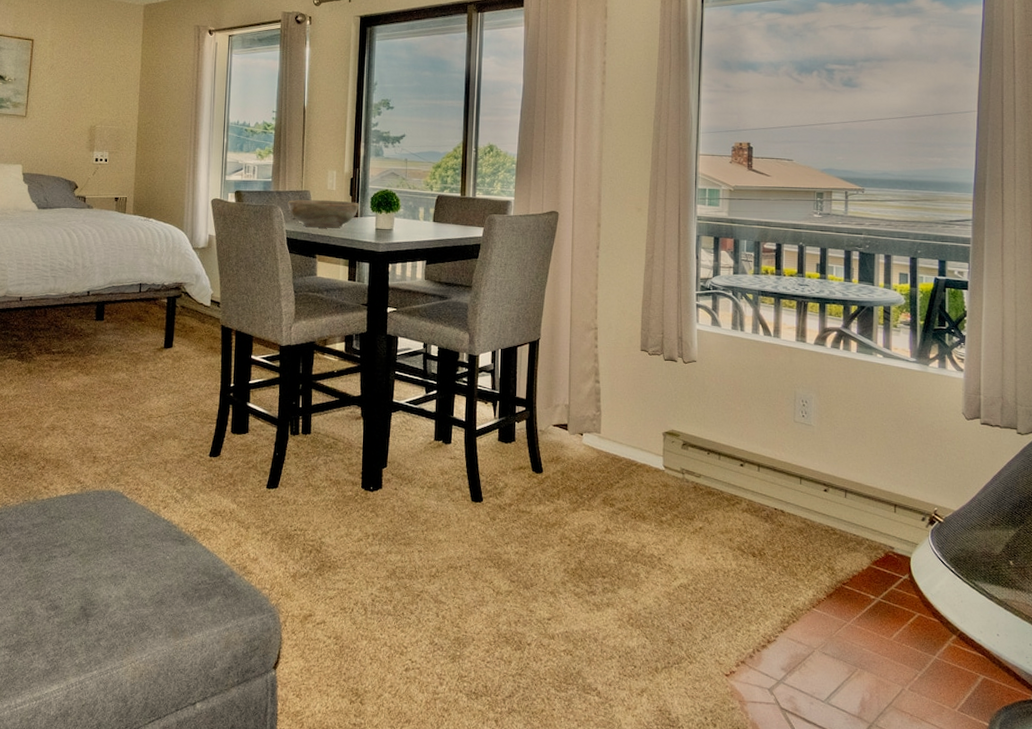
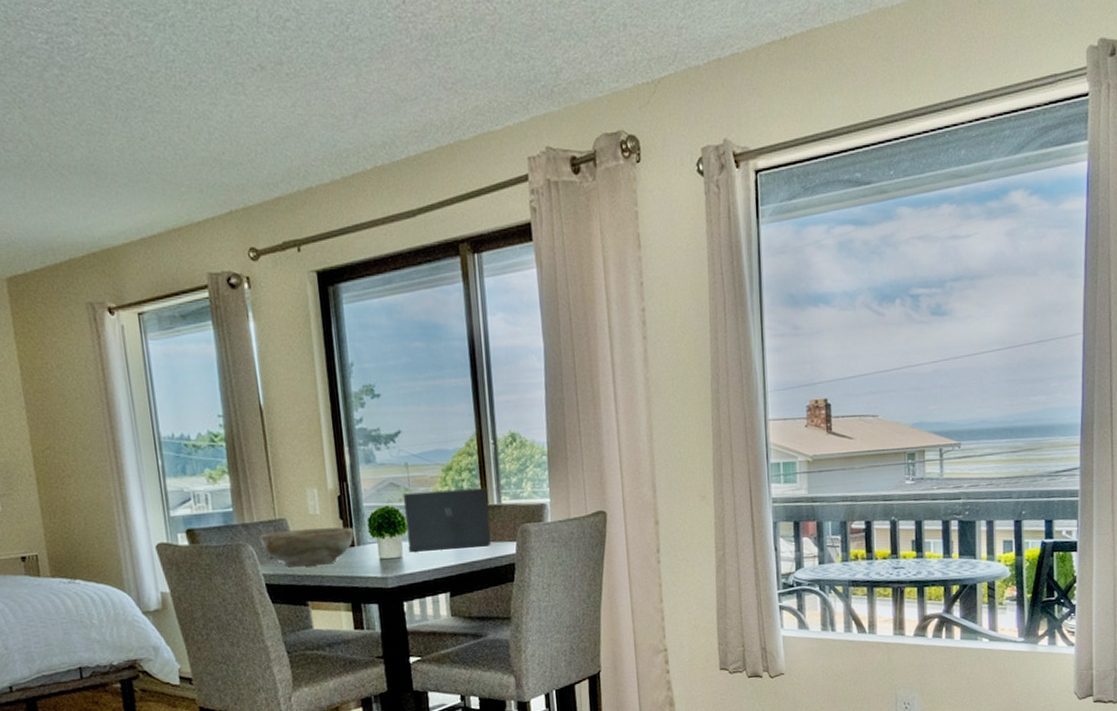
laptop: none [398,182,467,229] -> present [403,488,491,552]

